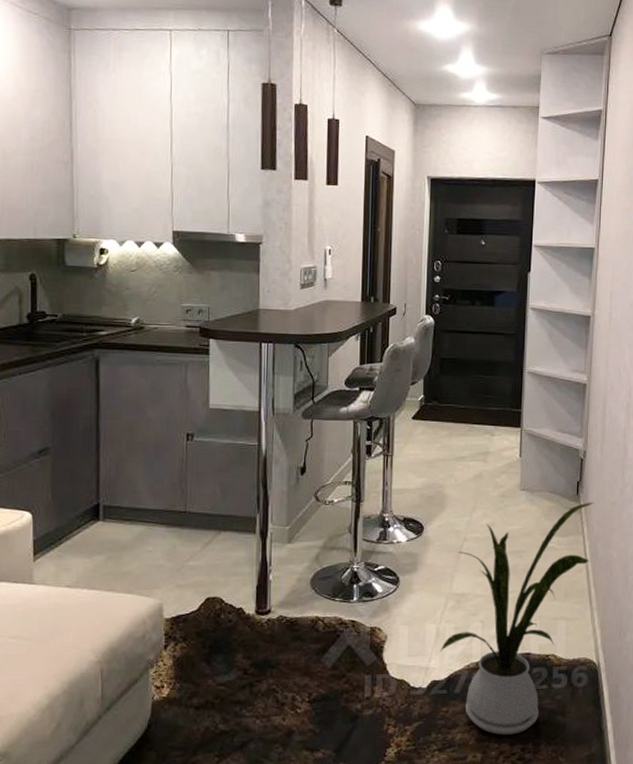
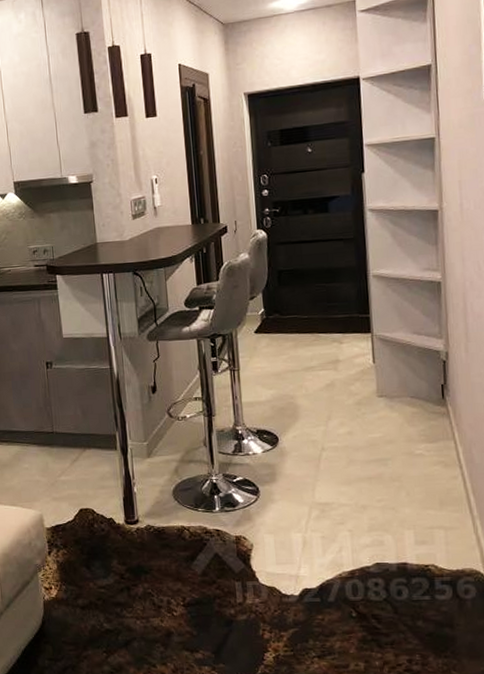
house plant: present [440,503,594,735] -> none [308,406,465,645]

